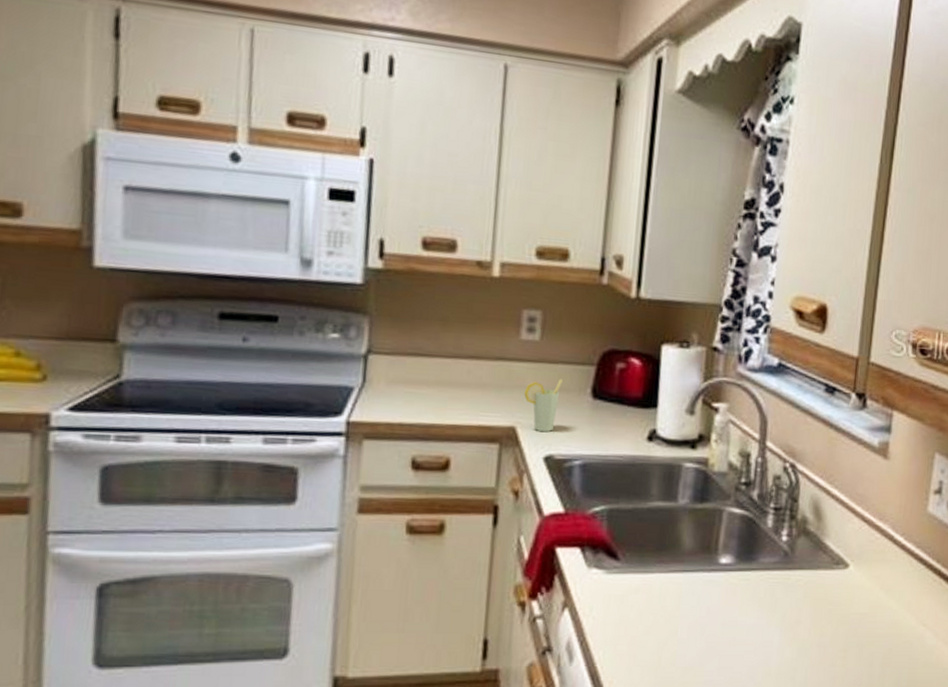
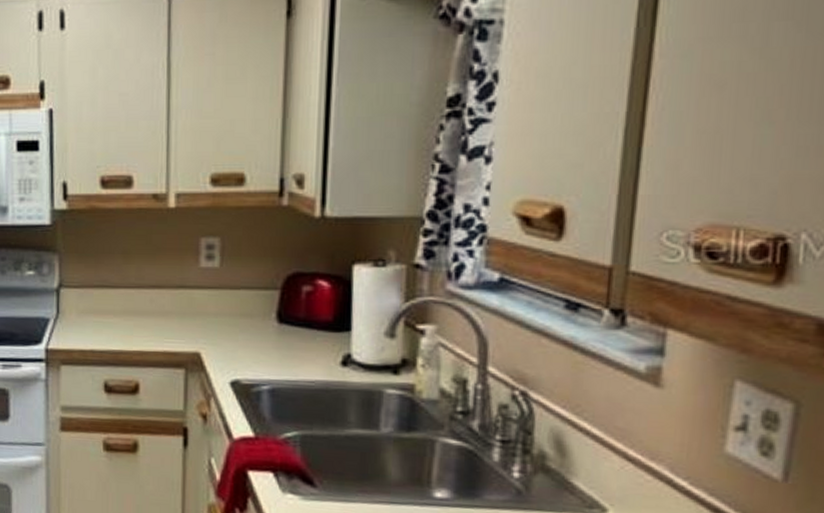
cup: present [524,378,563,432] -> none [207,304,245,358]

